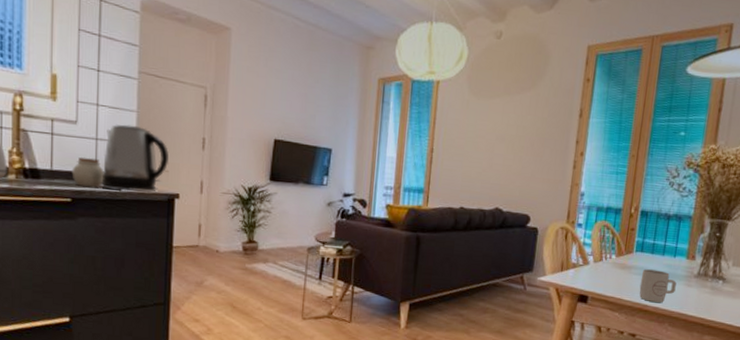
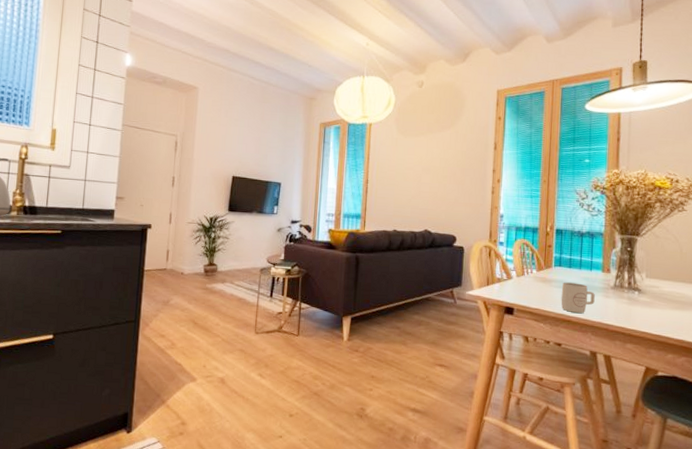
jar: present [72,157,104,187] -> none [63,196,90,221]
kettle: present [102,124,169,192] -> none [88,167,144,223]

